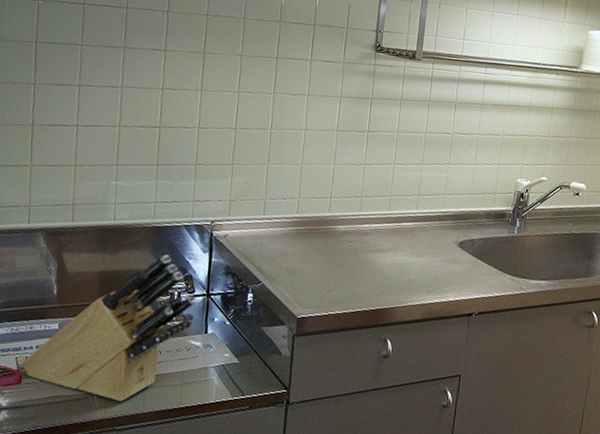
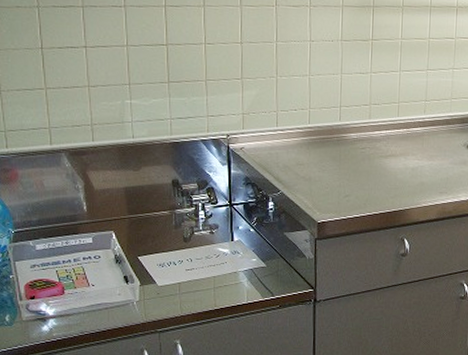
knife block: present [21,255,196,402] -> none [61,169,220,306]

